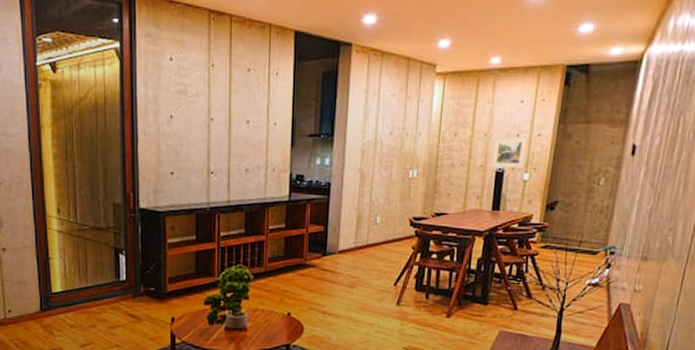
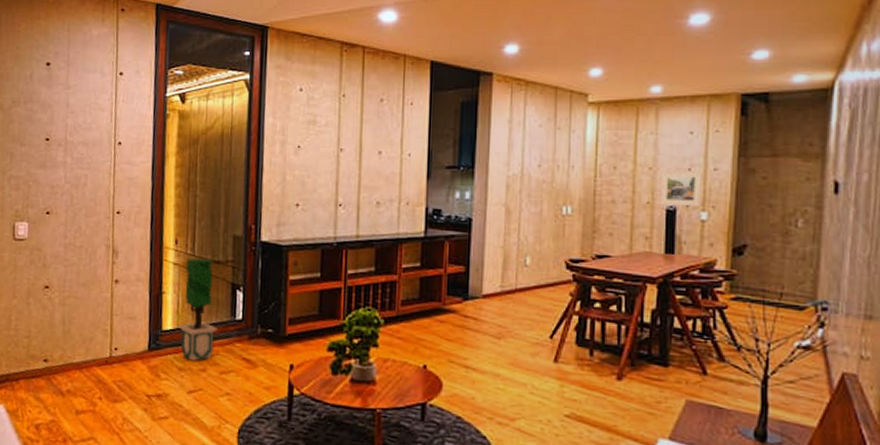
potted tree: none [66,225,103,318] -> present [177,258,217,361]

